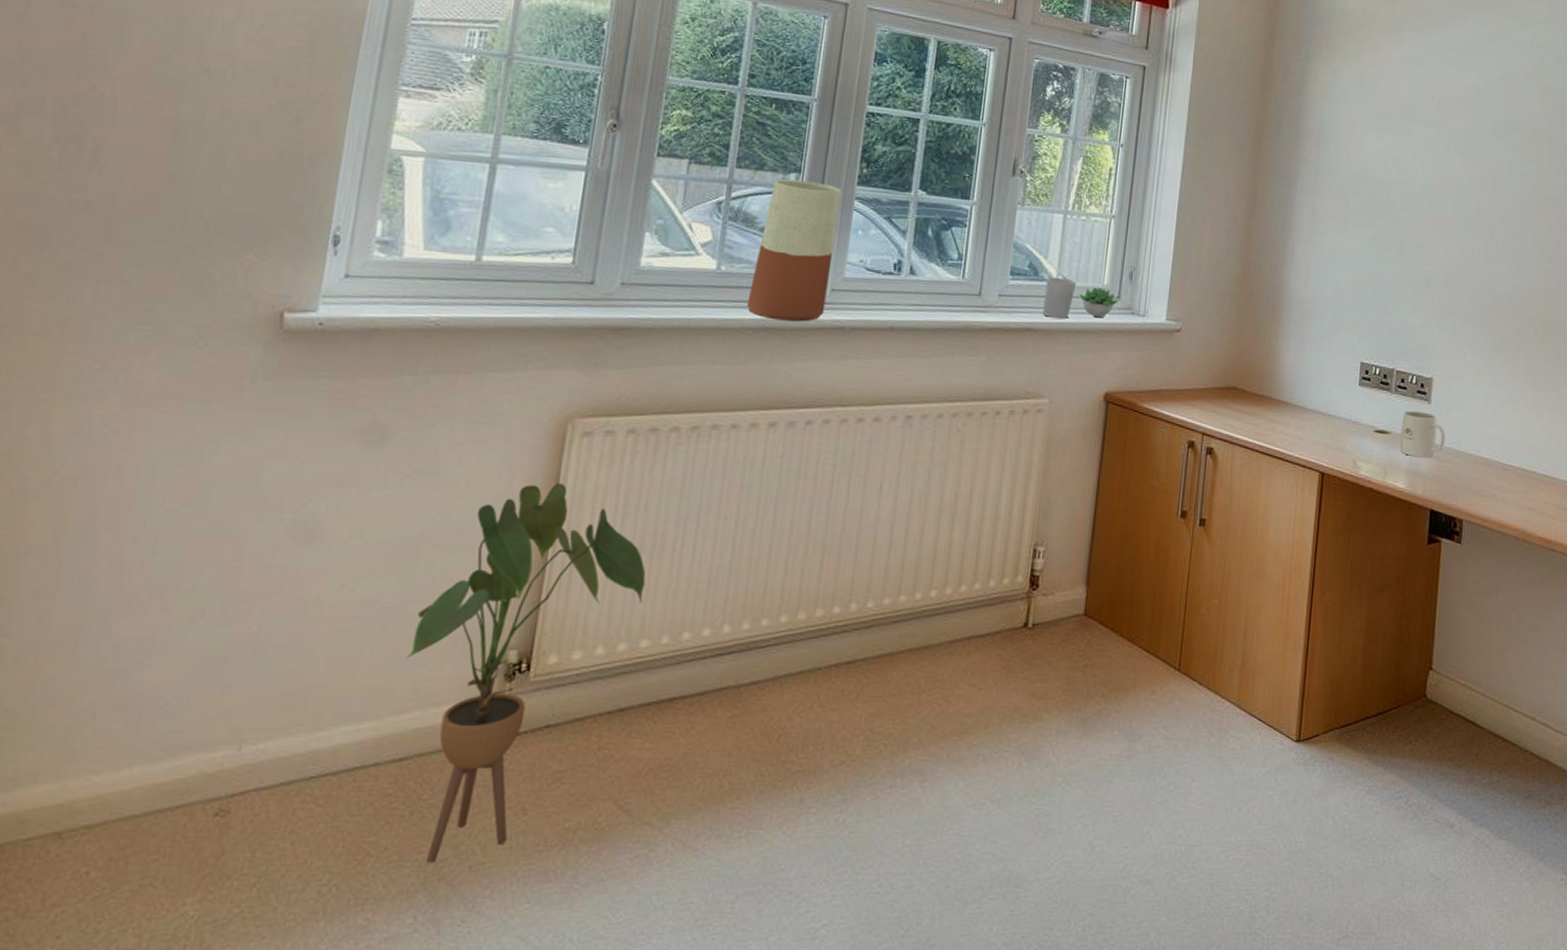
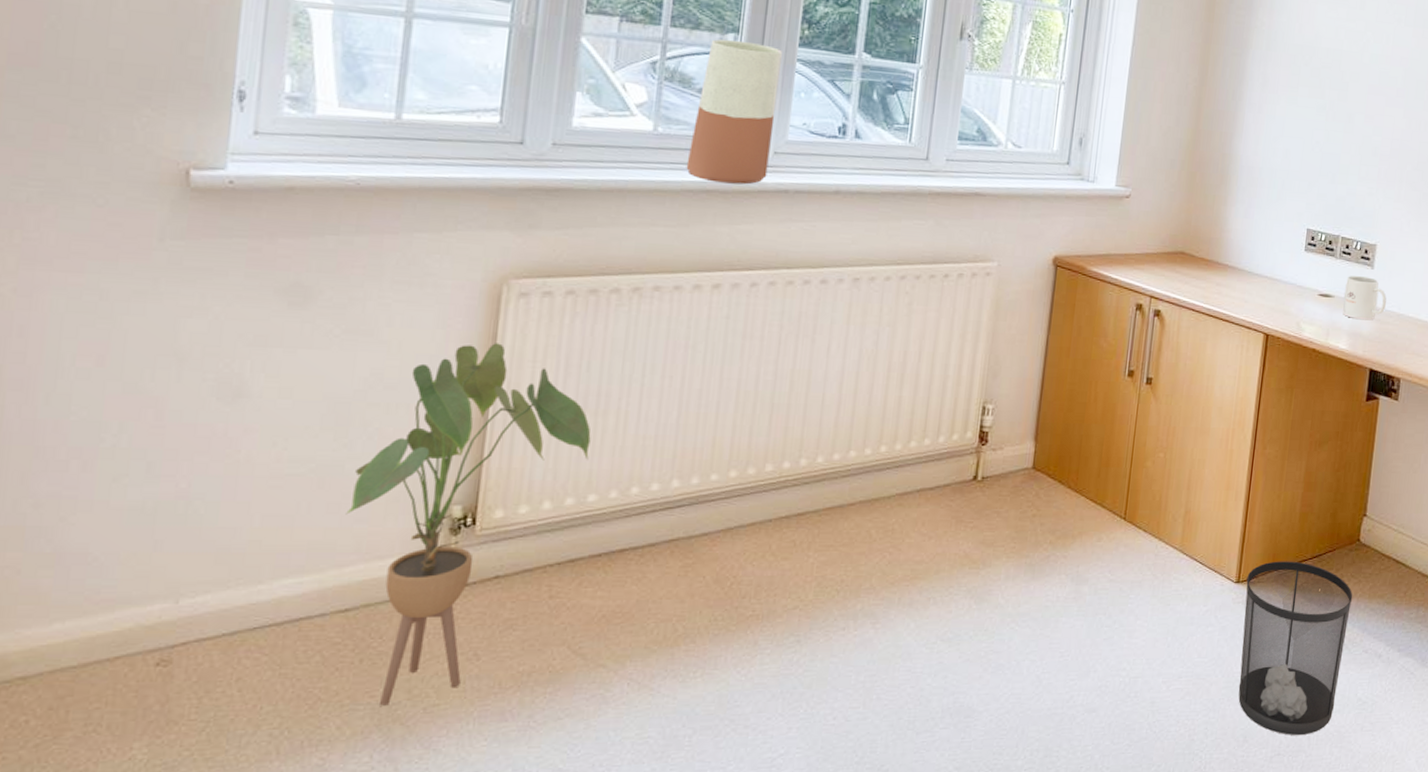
candle holder: present [1042,276,1077,320] -> none [991,142,1026,185]
succulent plant: present [1079,287,1119,317] -> none [1028,153,1069,183]
waste bin: none [1301,718,1421,915] -> present [1238,561,1353,735]

